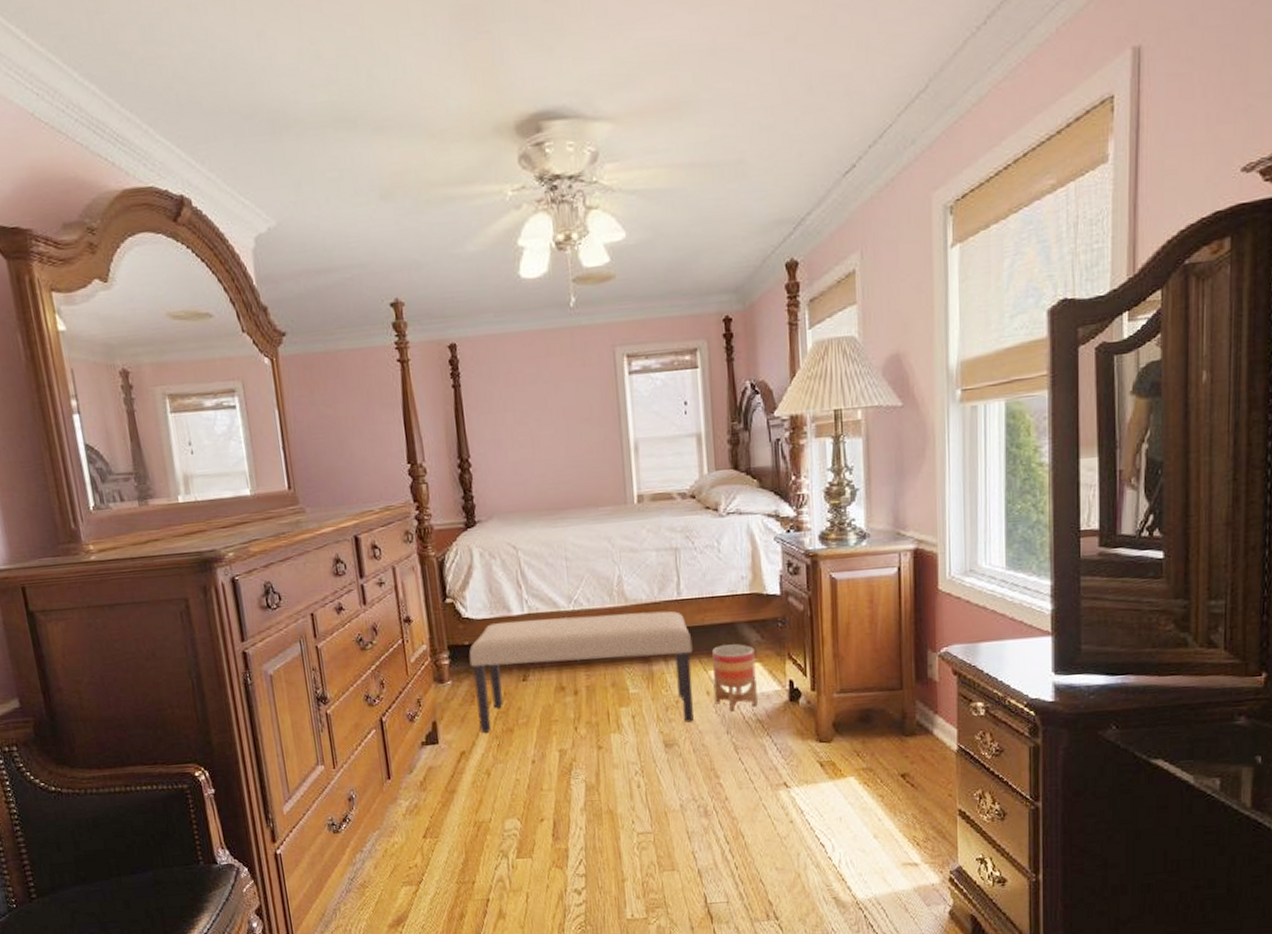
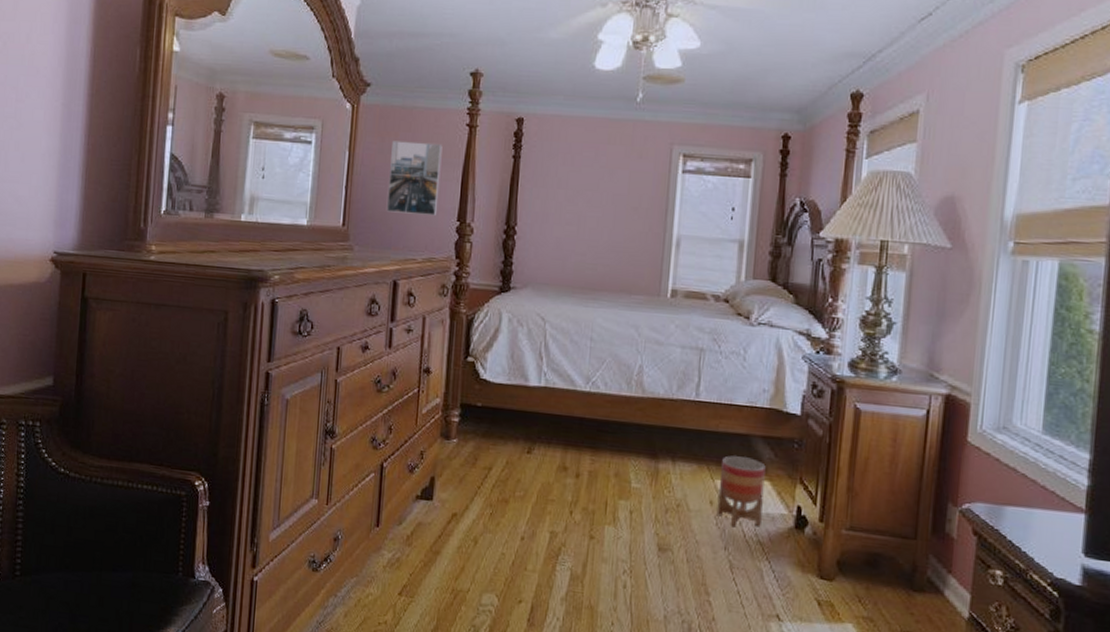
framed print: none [322,385,384,467] -> present [386,140,443,216]
bench: present [469,611,694,734] -> none [476,390,704,530]

